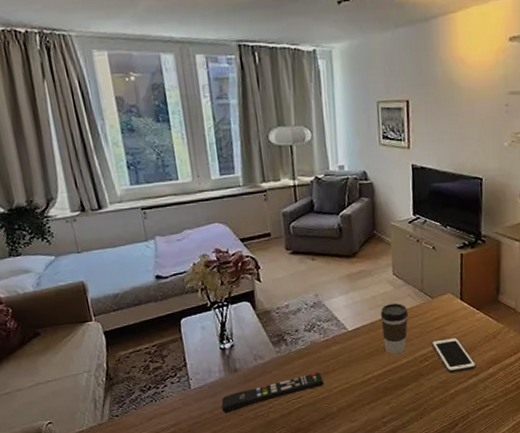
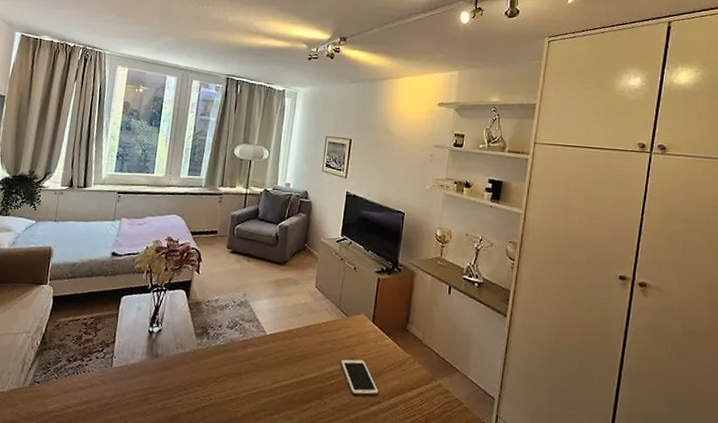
remote control: present [221,372,324,414] -> none [134,372,234,400]
coffee cup: present [380,303,409,355] -> none [296,315,324,367]

